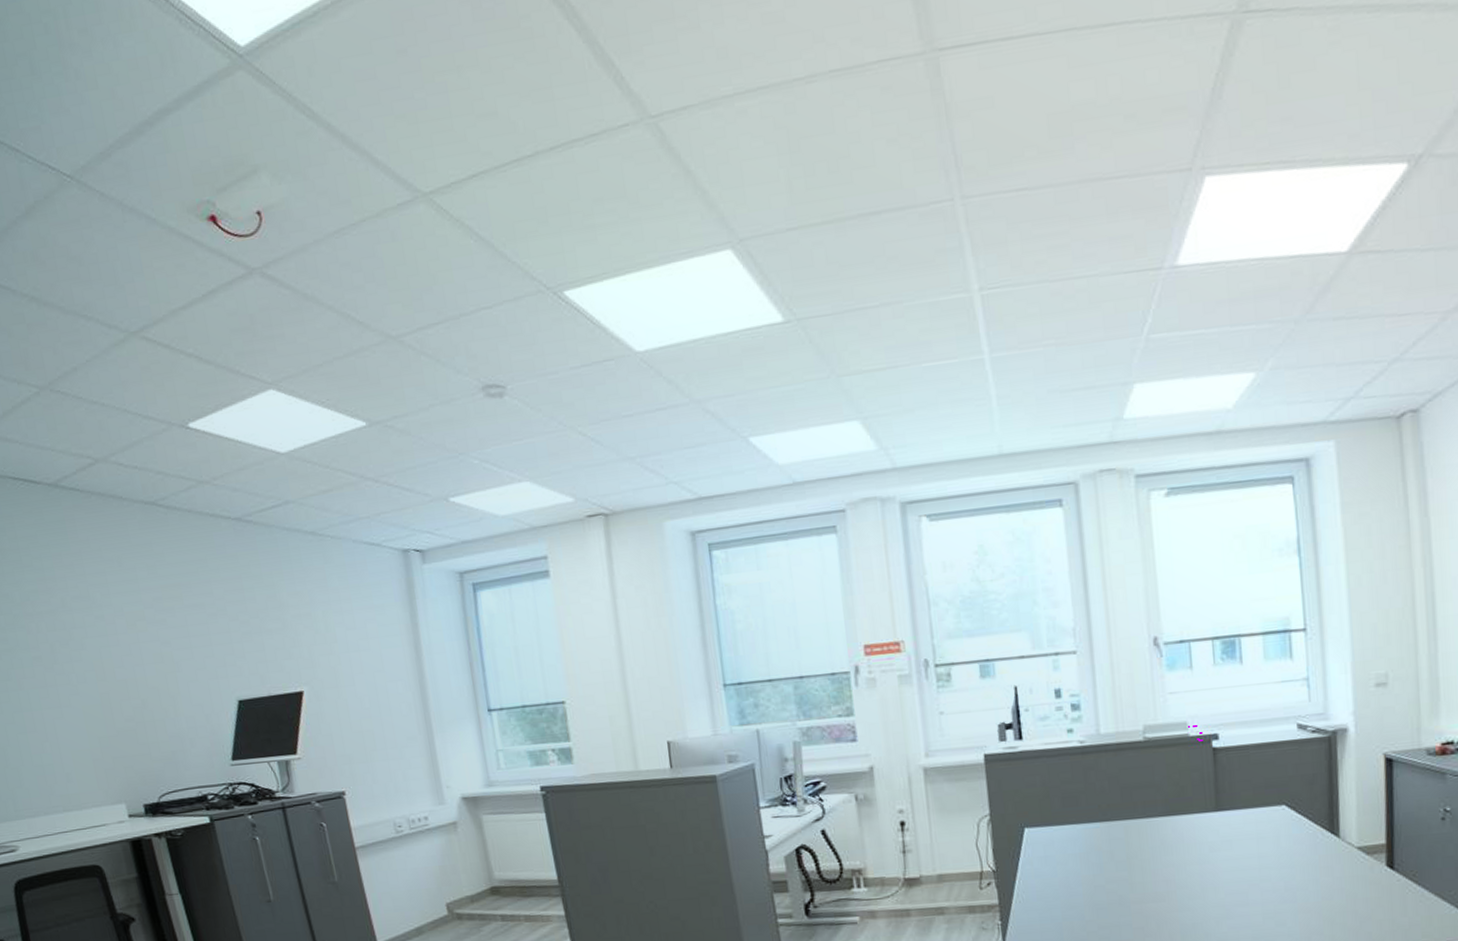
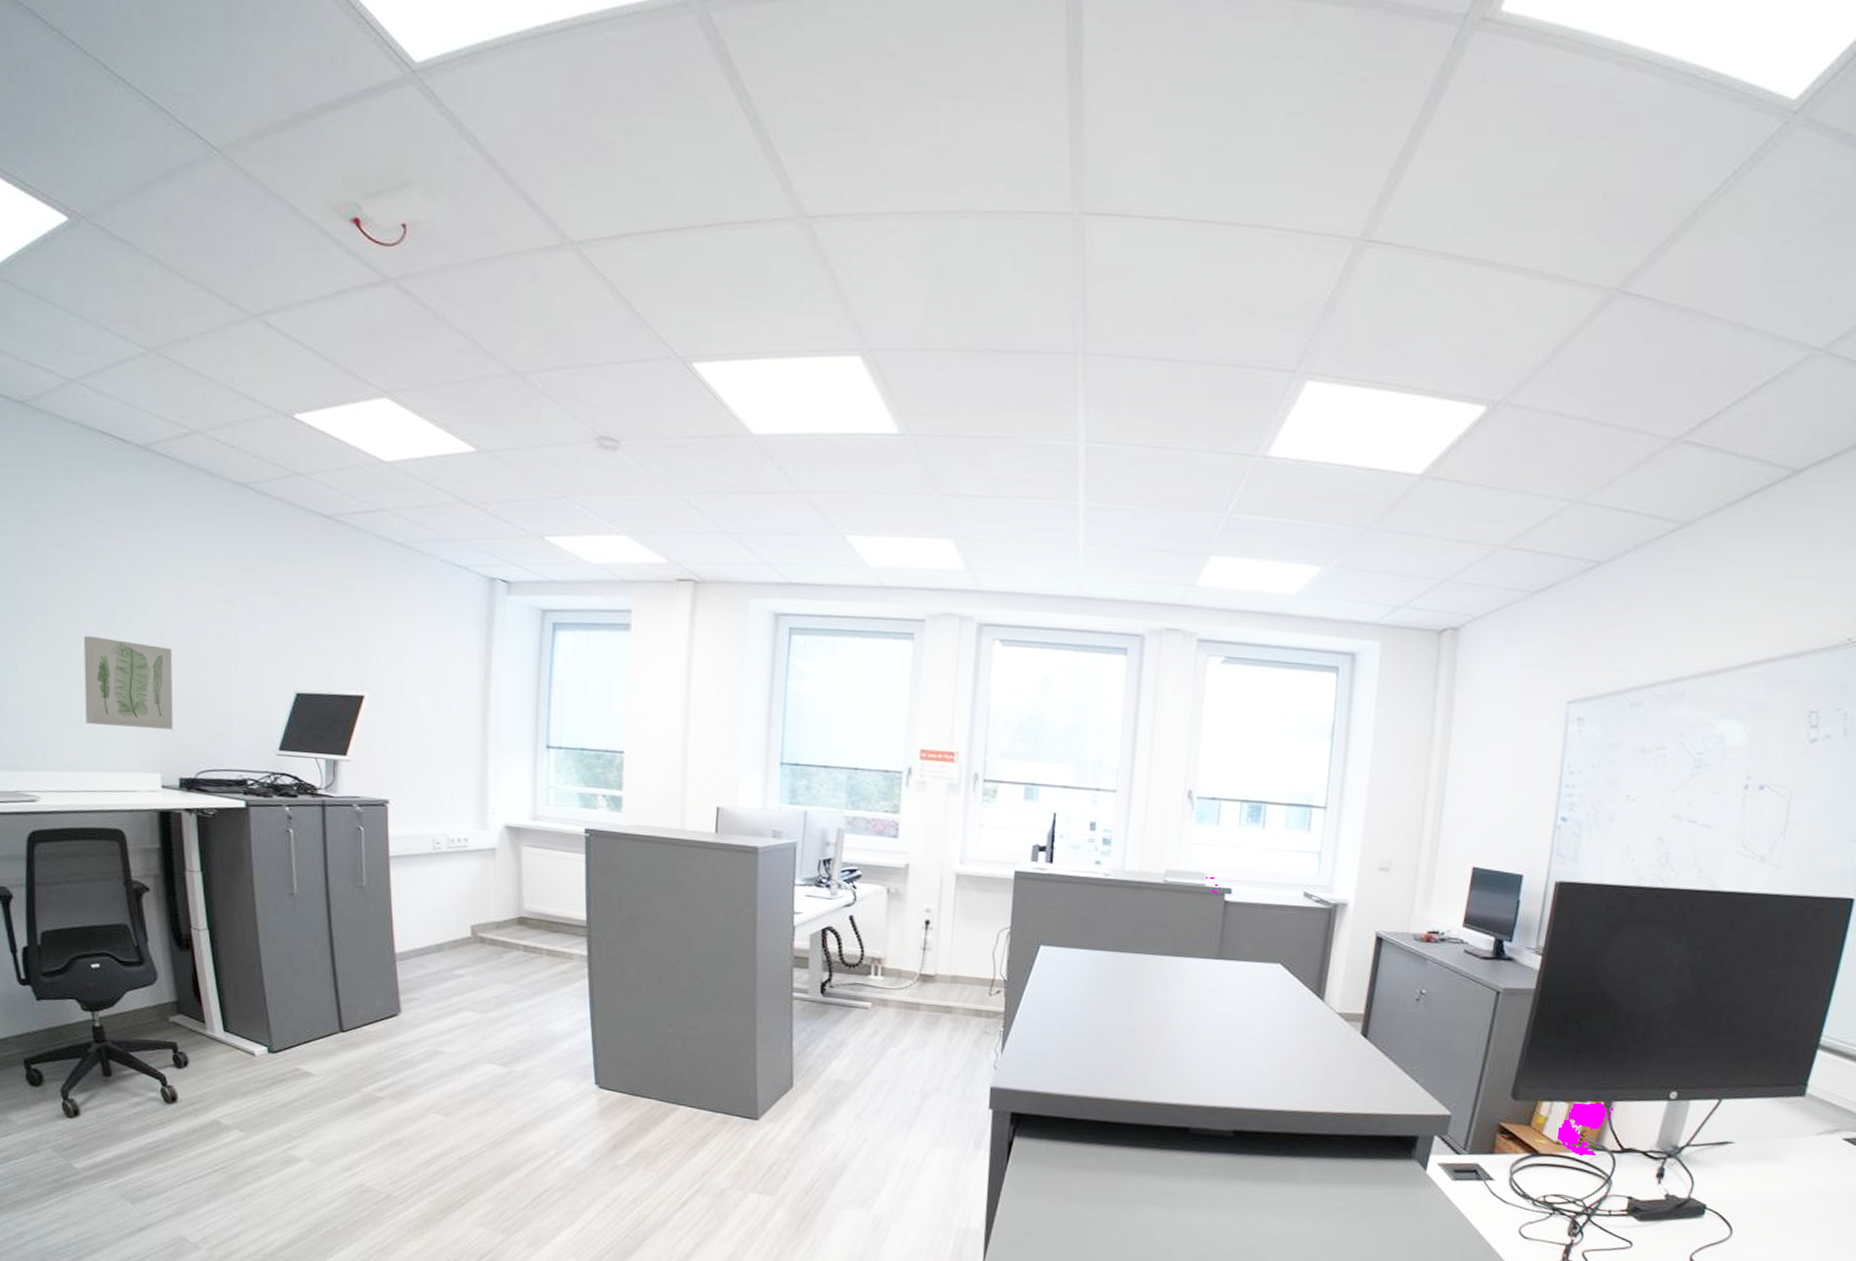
wall art: none [30,678,129,767] -> present [83,635,173,730]

